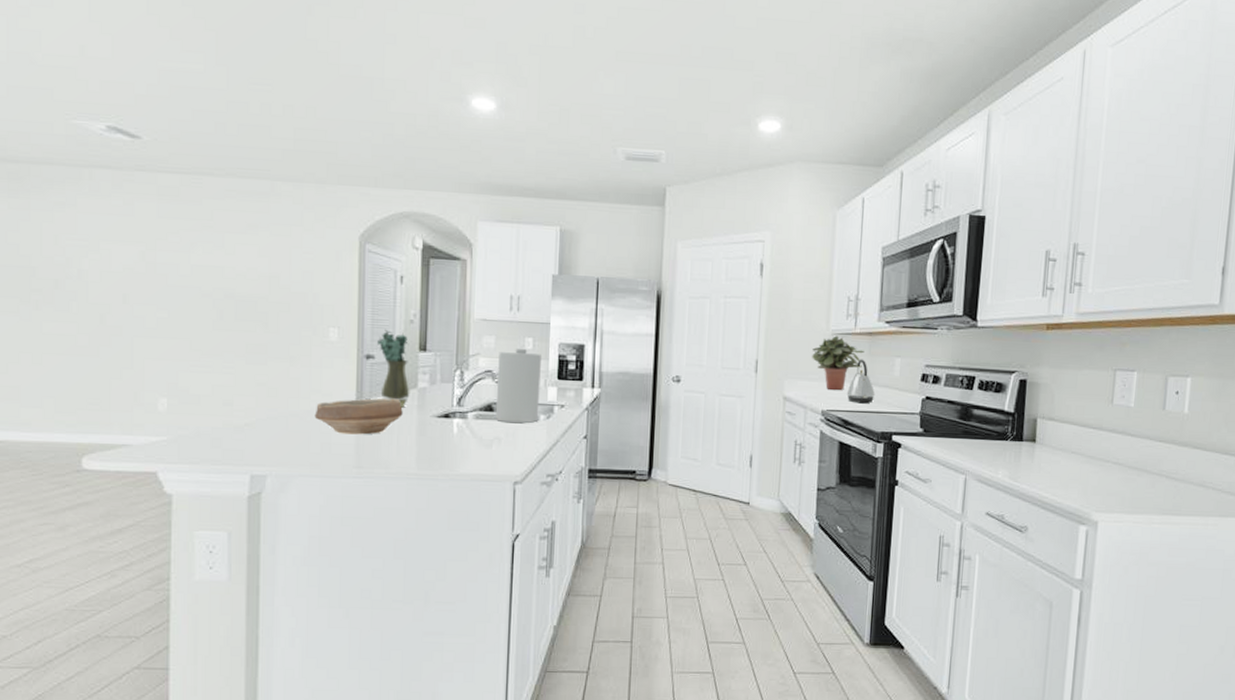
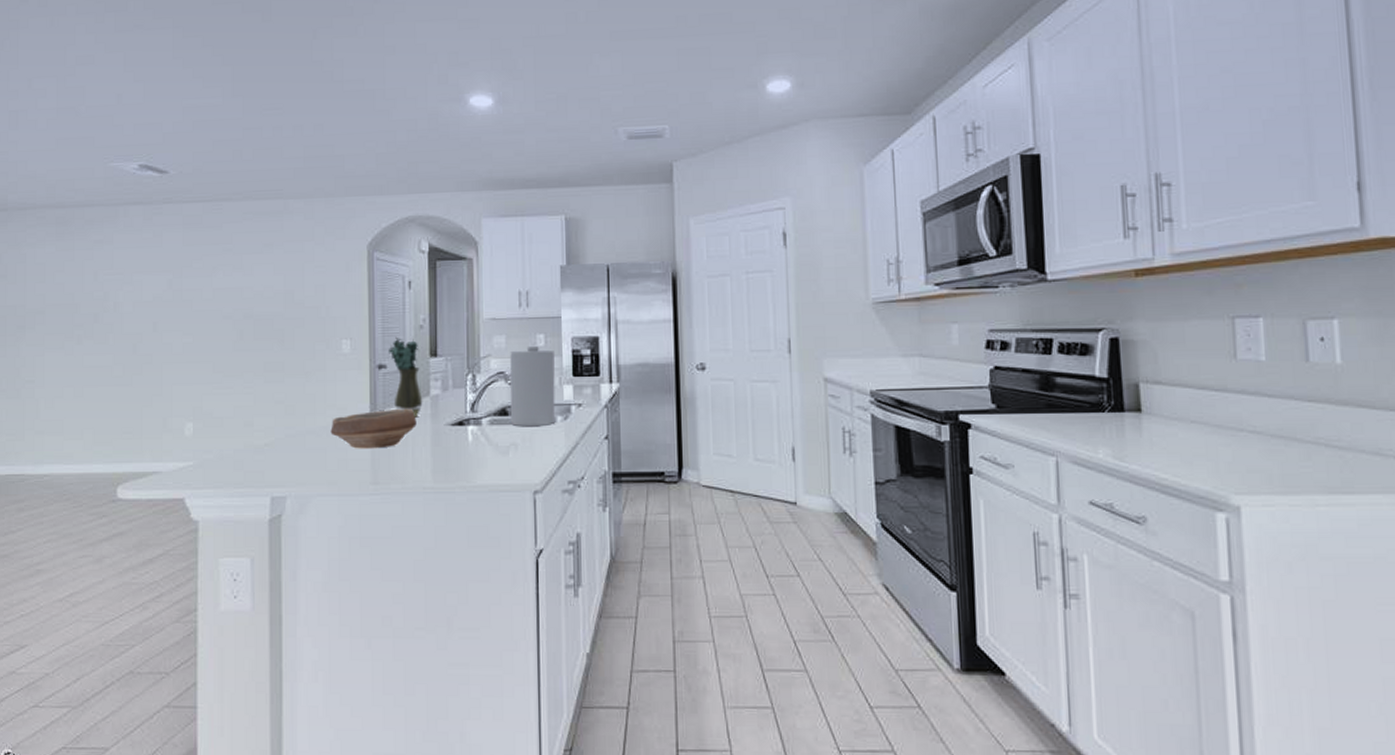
potted plant: present [812,336,865,390] -> none [852,304,913,366]
kettle: present [846,359,876,404] -> none [897,328,932,380]

